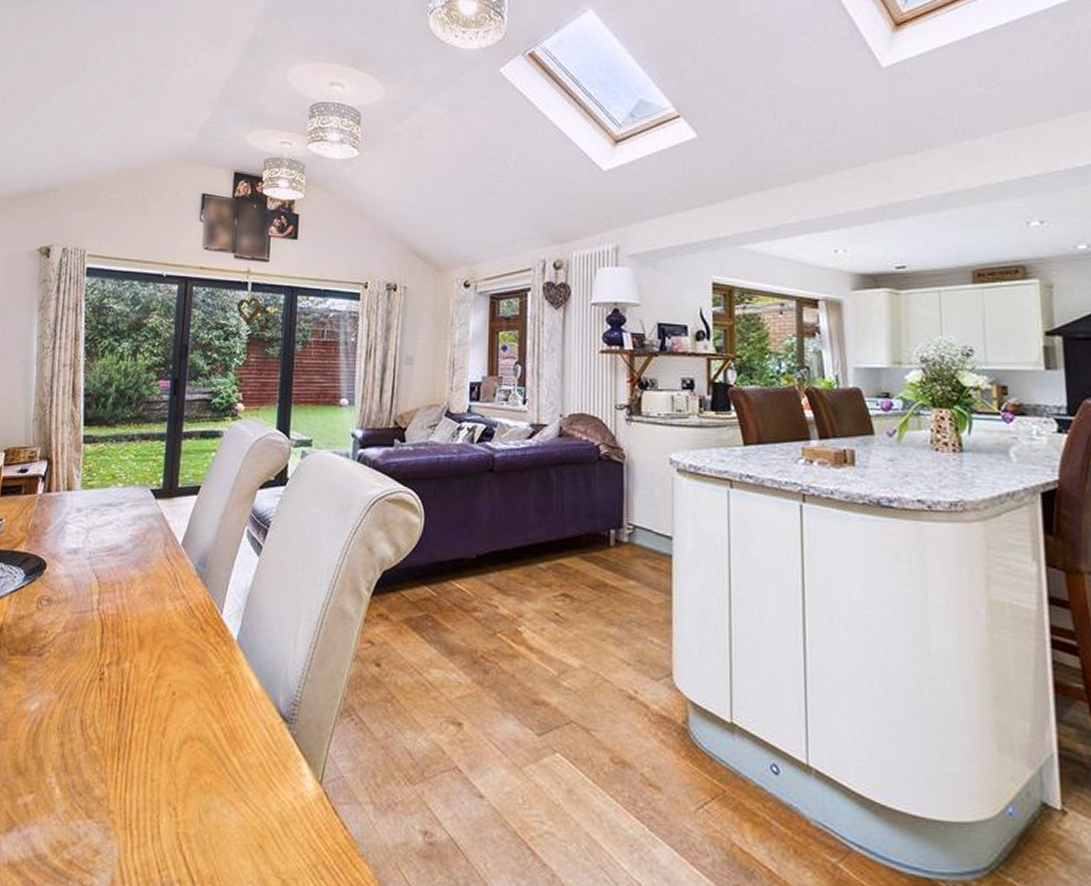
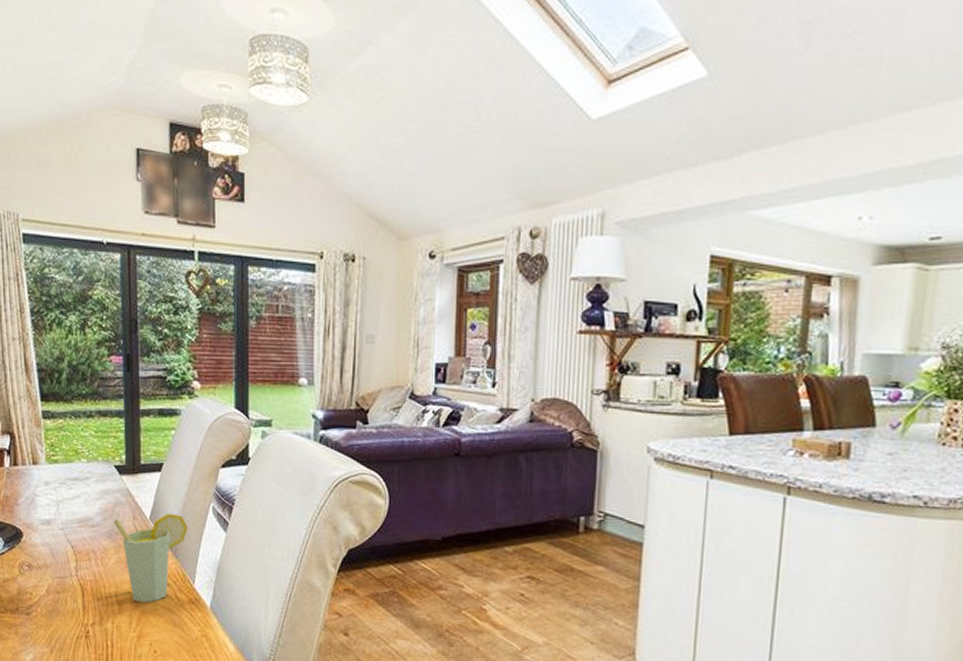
cup: none [143,538,221,637] -> present [113,513,188,603]

